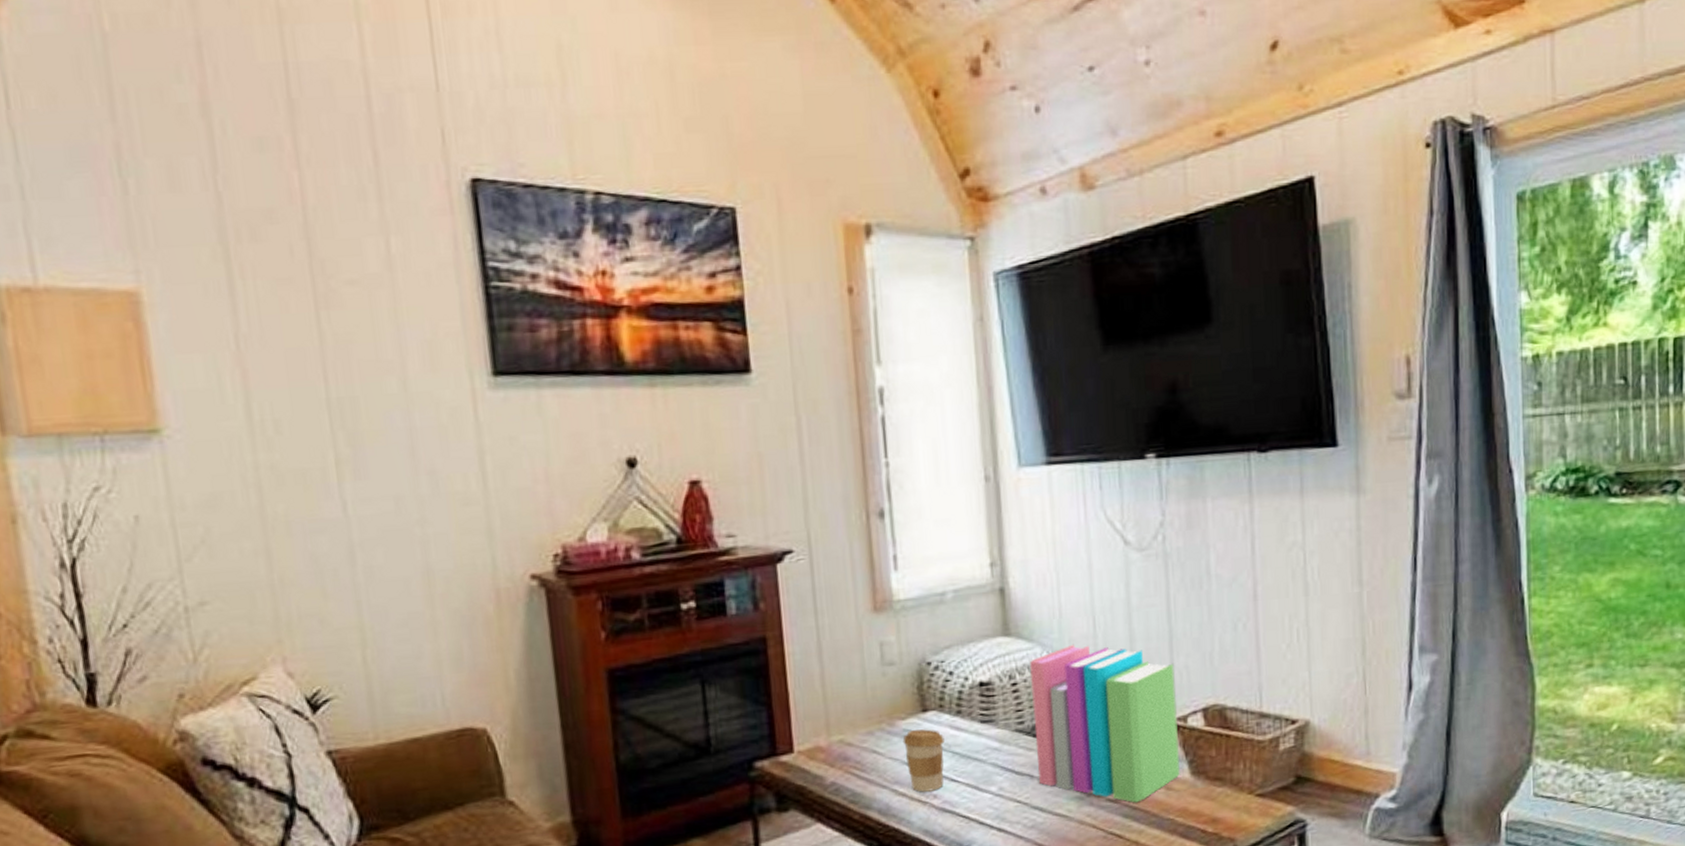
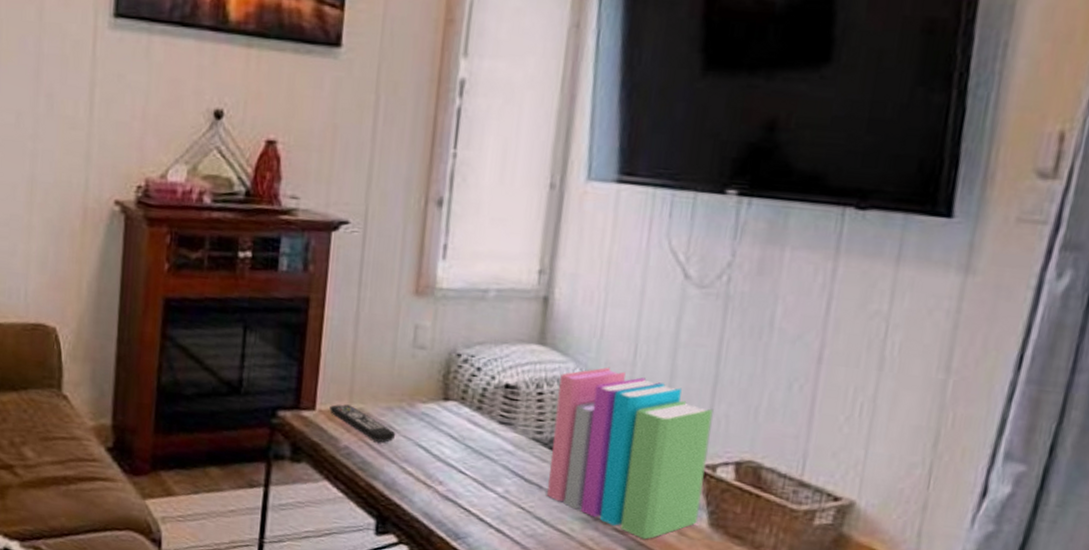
remote control: none [808,739,882,770] -> present [329,404,396,443]
coffee cup: present [902,729,944,792] -> none [419,415,461,478]

